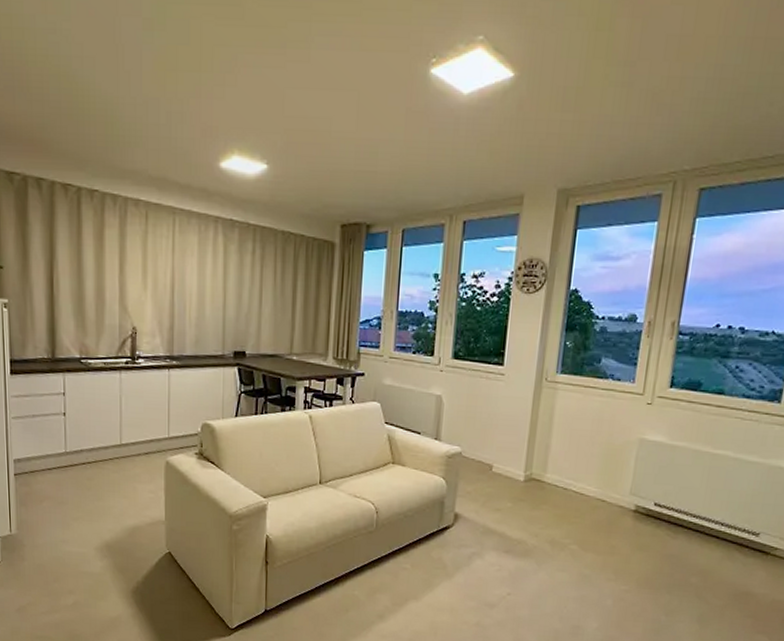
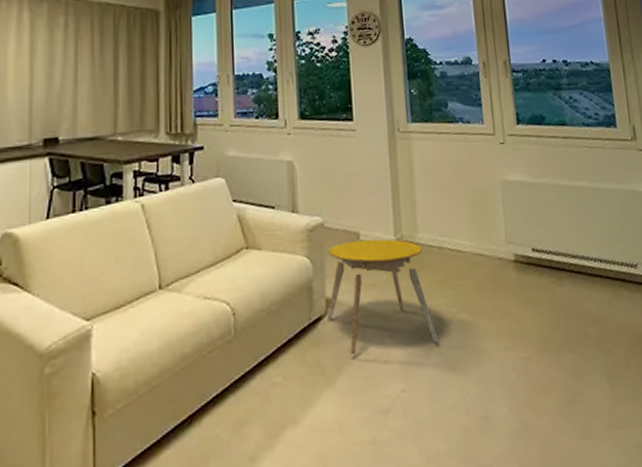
stool: none [453,470,548,563] -> present [327,238,438,356]

